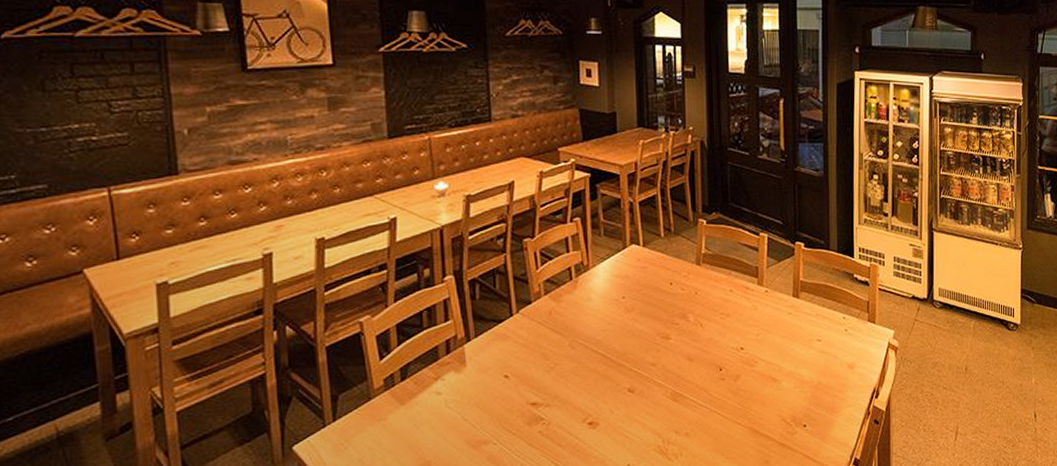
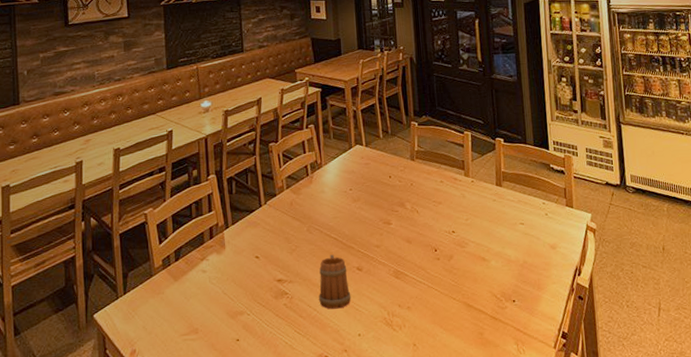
beer mug: none [581,374,620,437] -> present [319,254,351,309]

